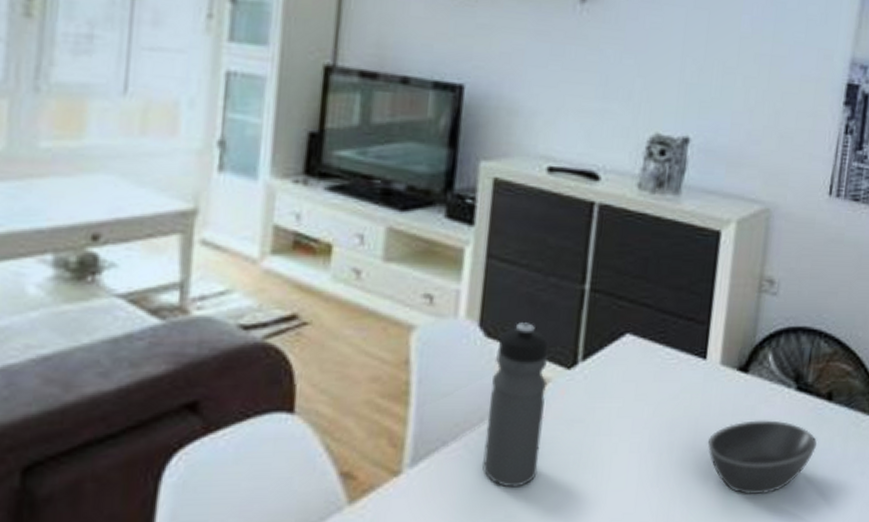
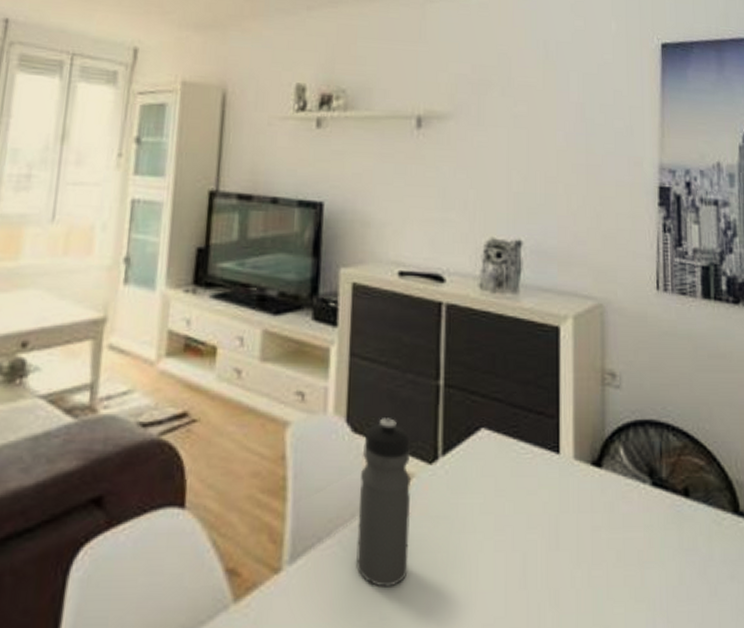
bowl: present [707,420,817,495] -> none [570,517,680,600]

